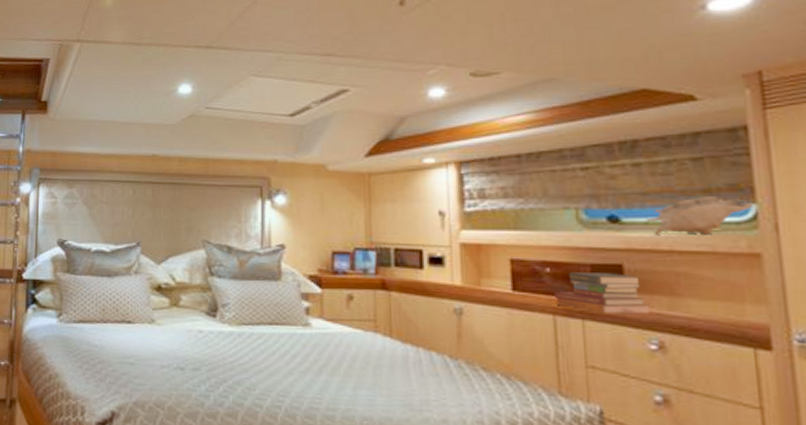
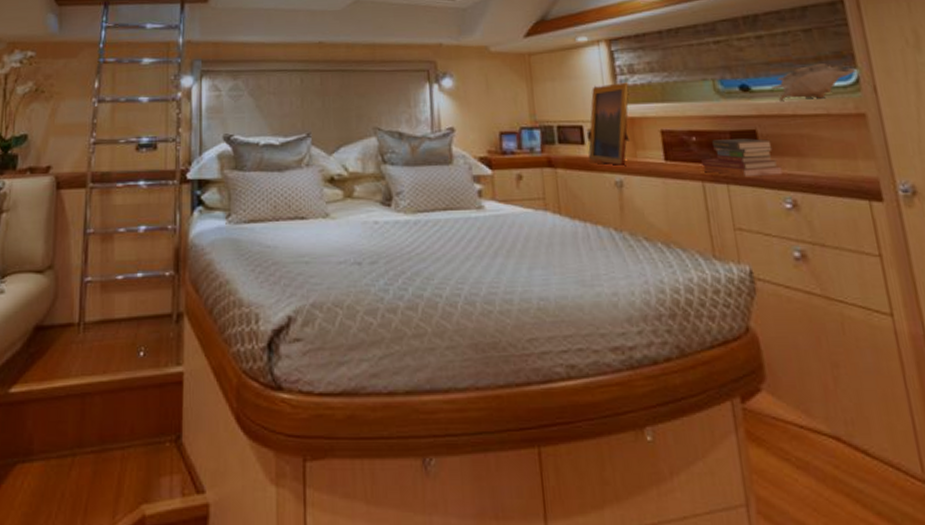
picture frame: none [426,207,479,294] -> present [588,82,629,167]

